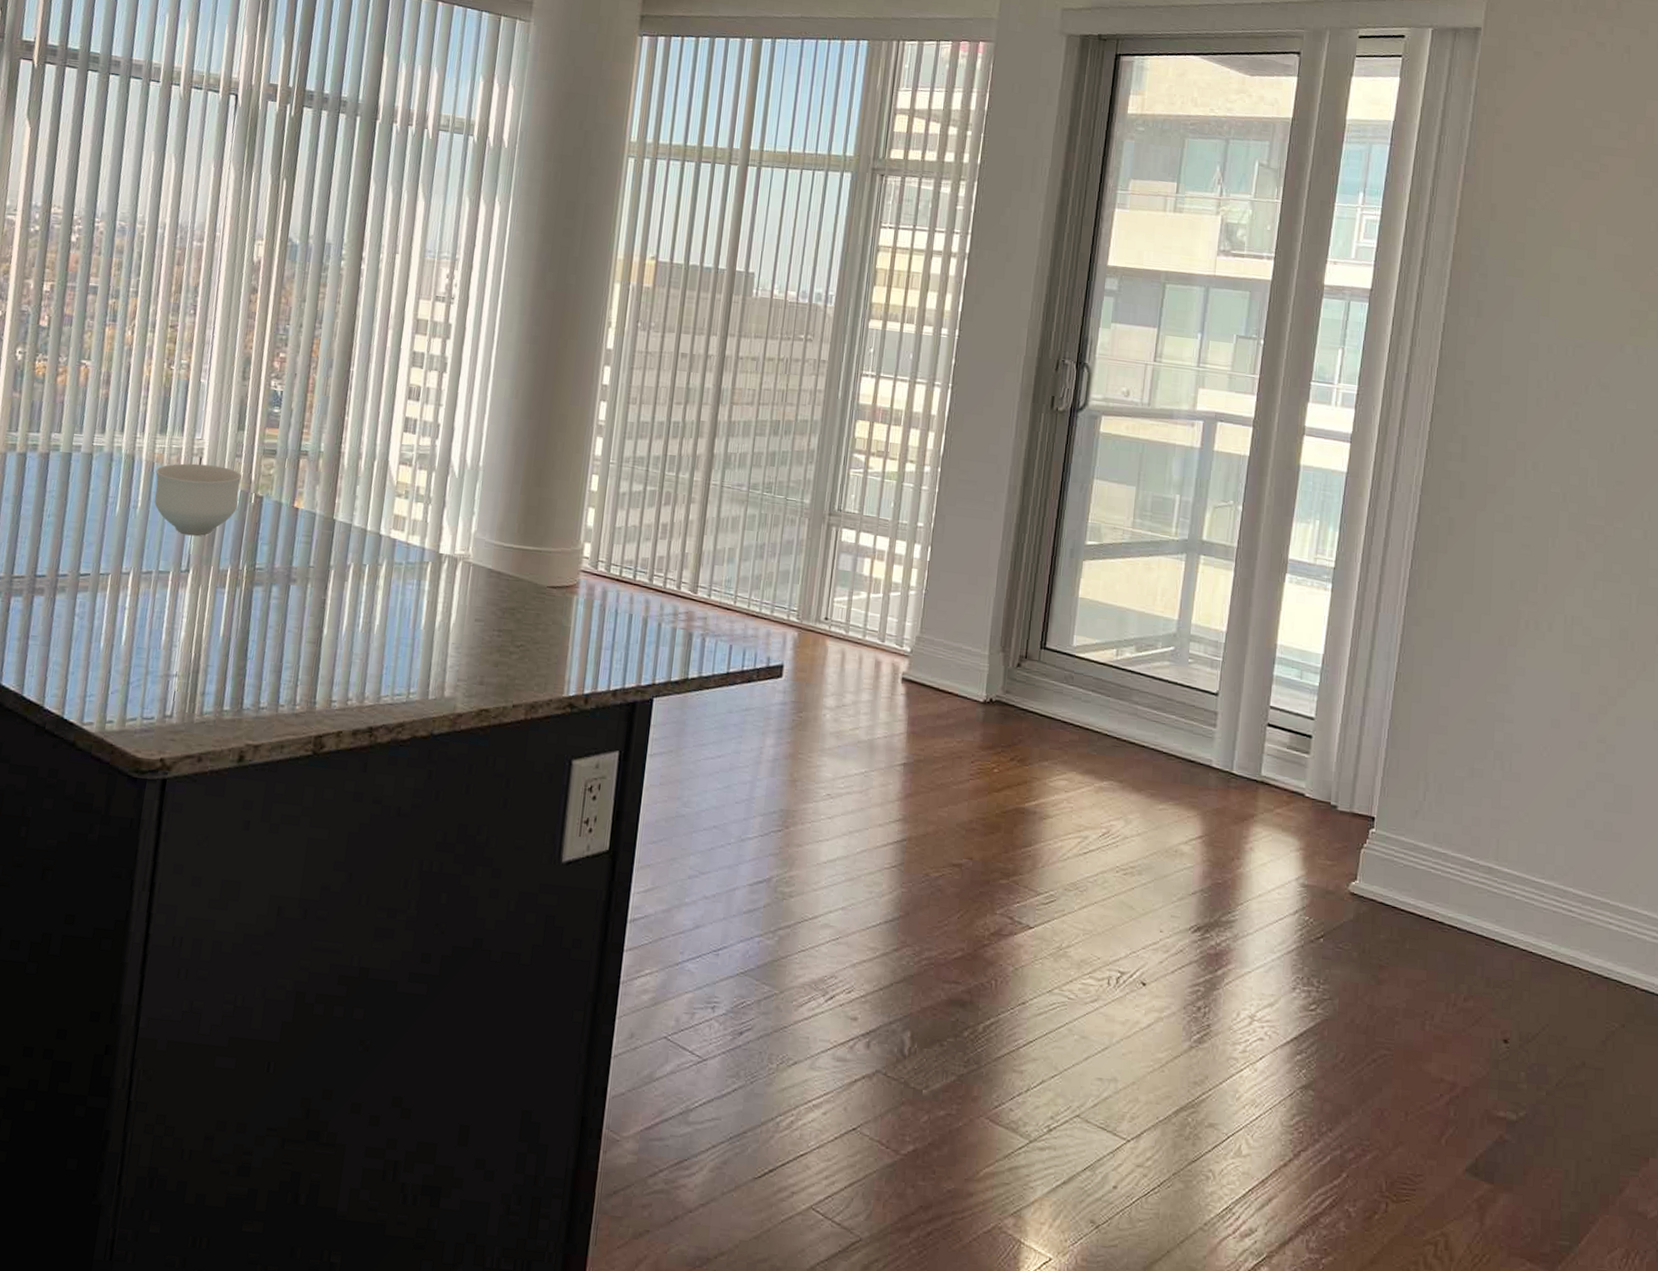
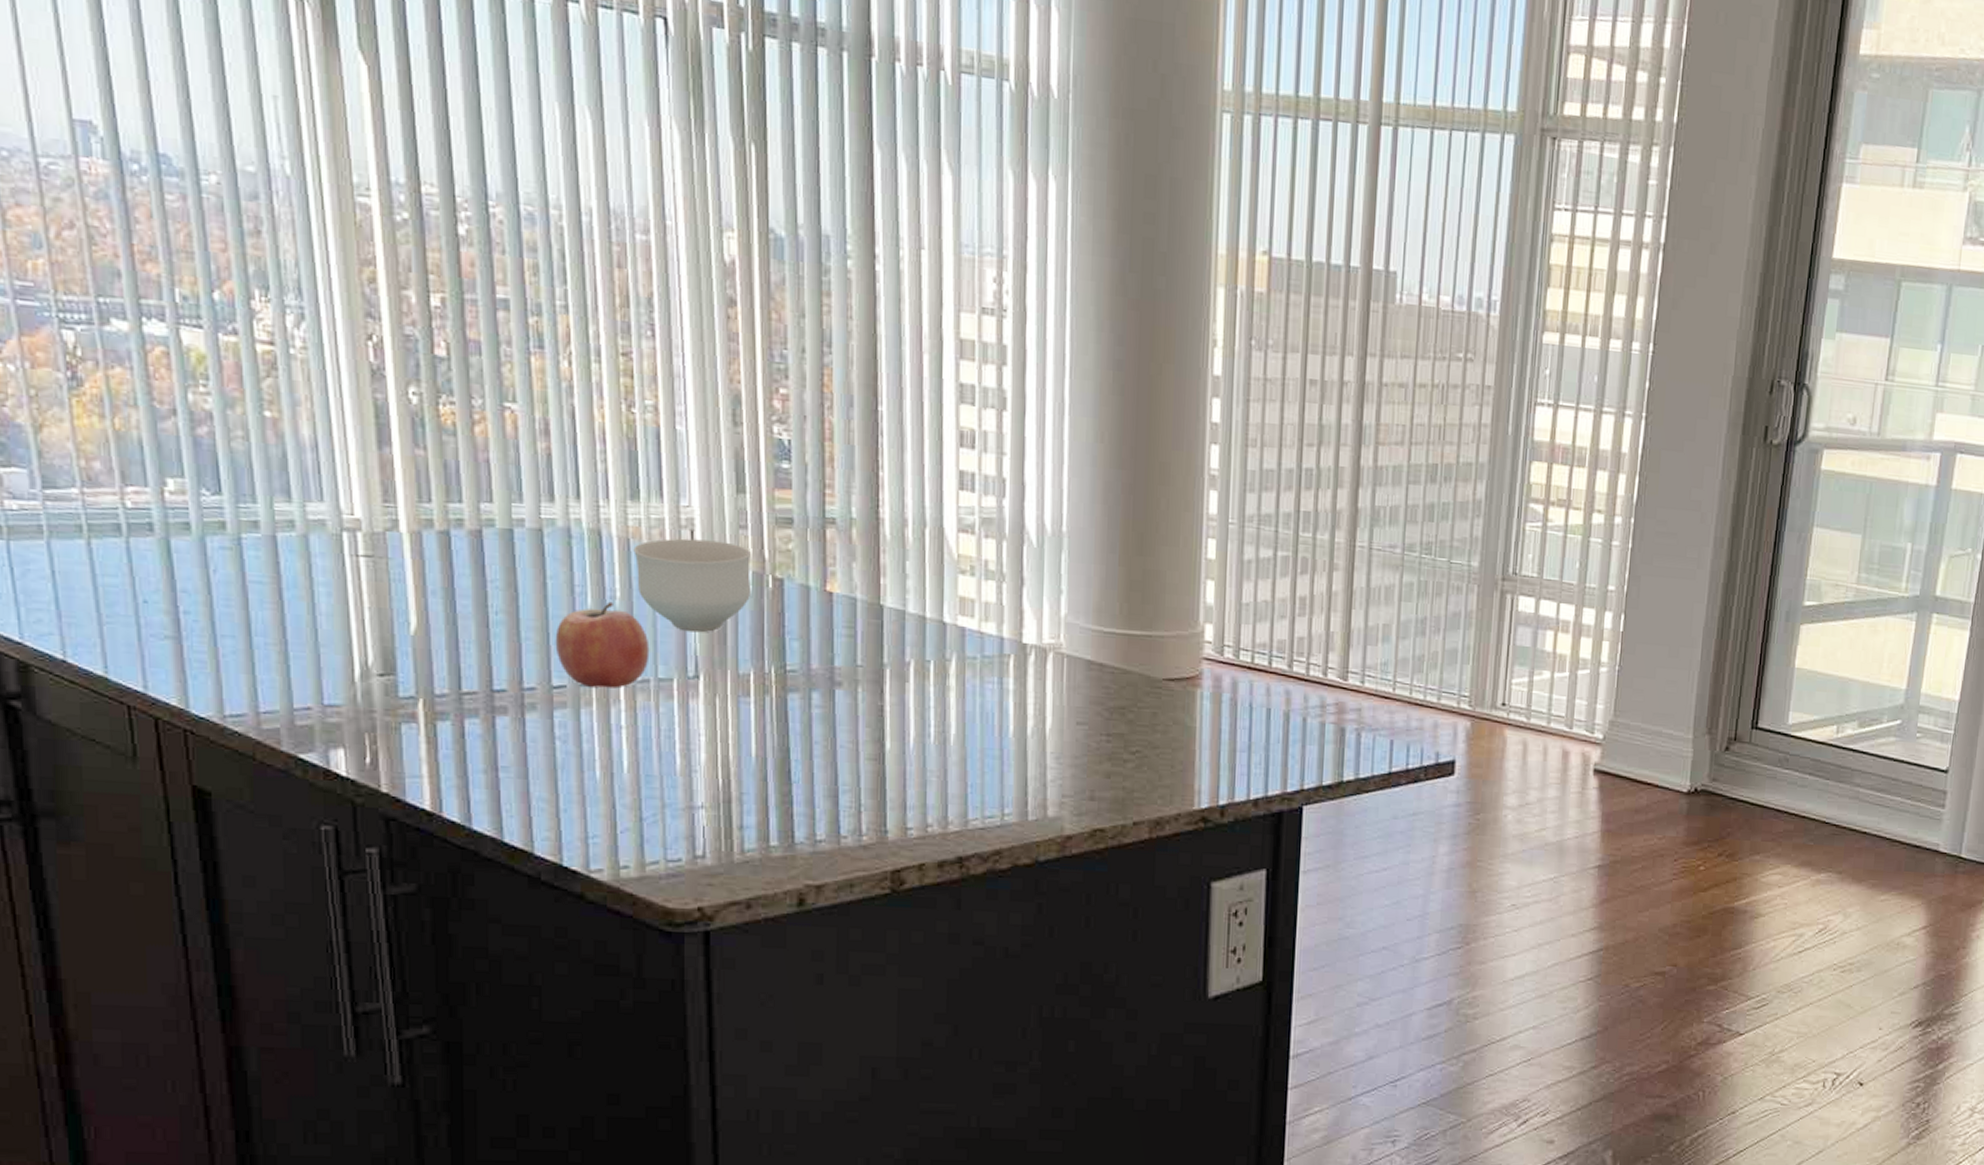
fruit: none [87,510,157,578] -> present [555,601,650,689]

